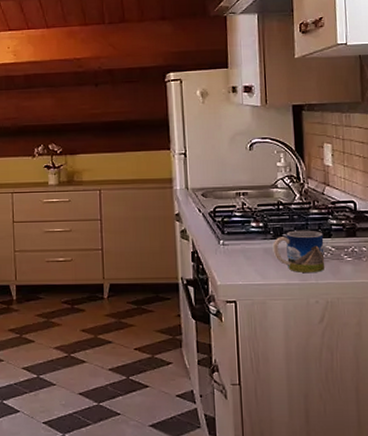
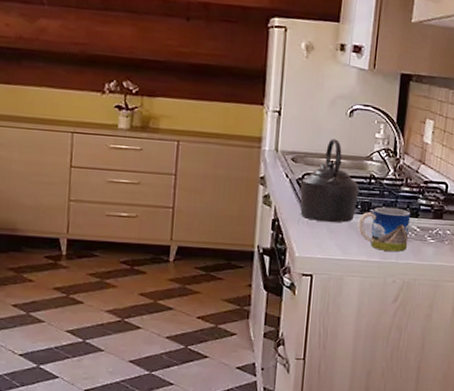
kettle: none [213,172,269,250] -> present [300,139,359,223]

